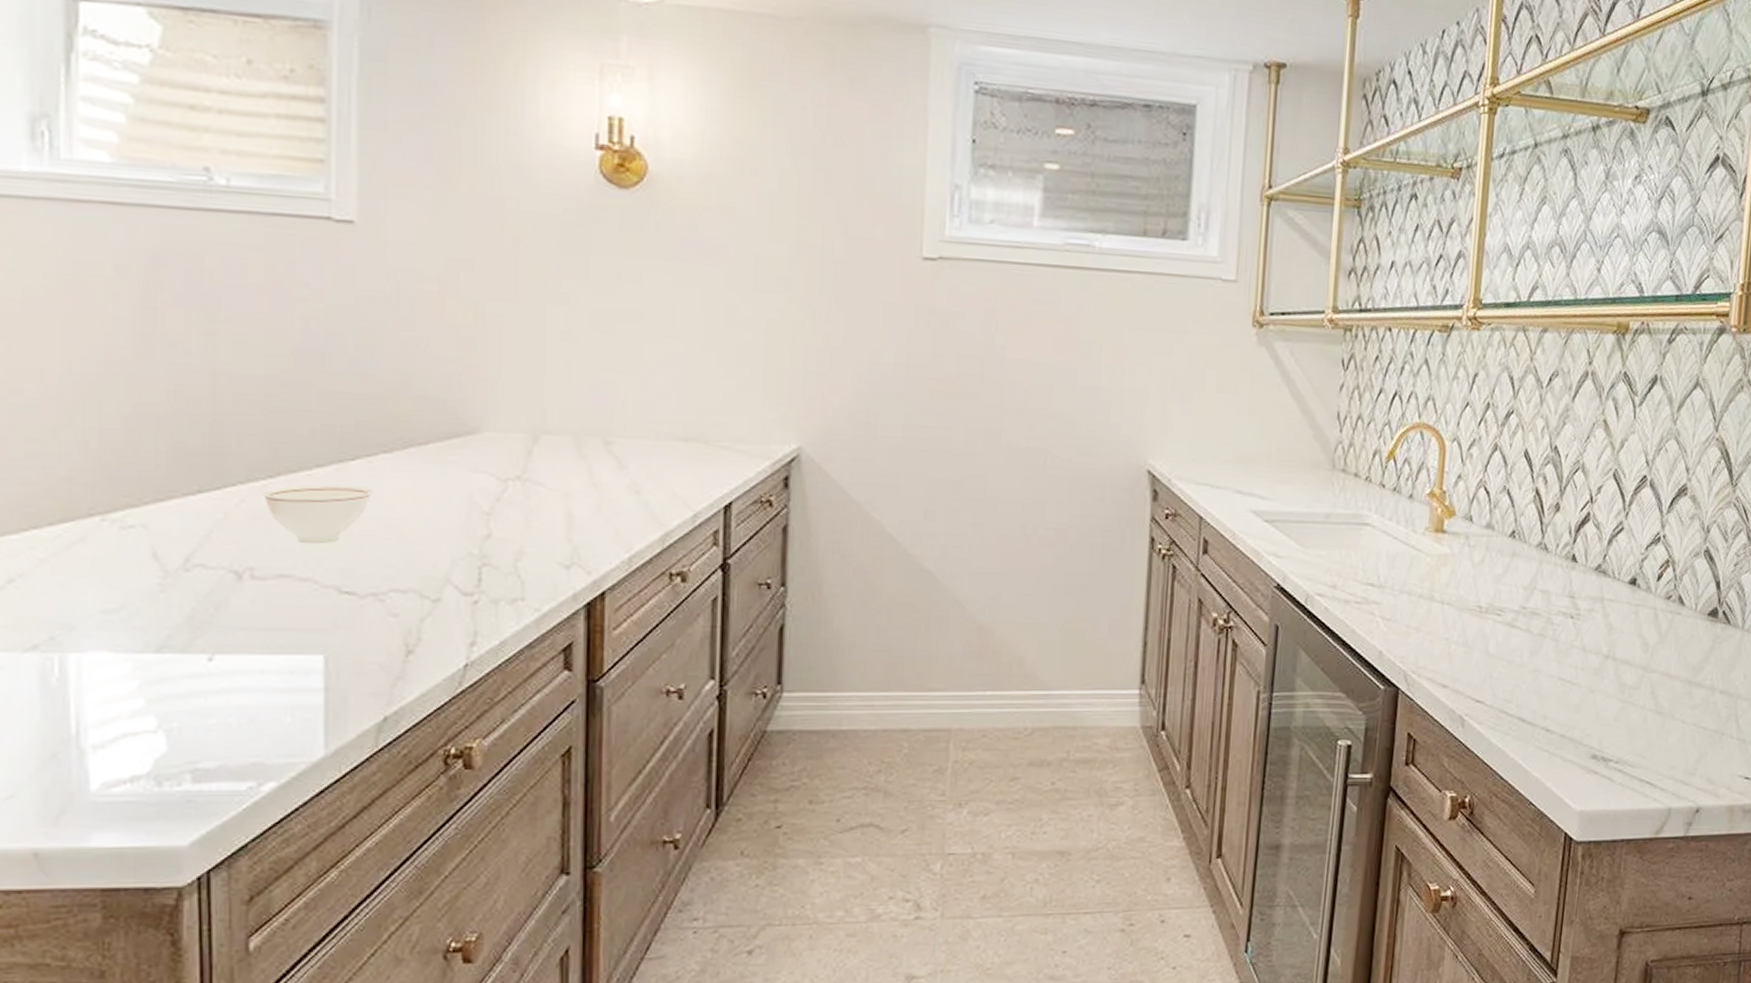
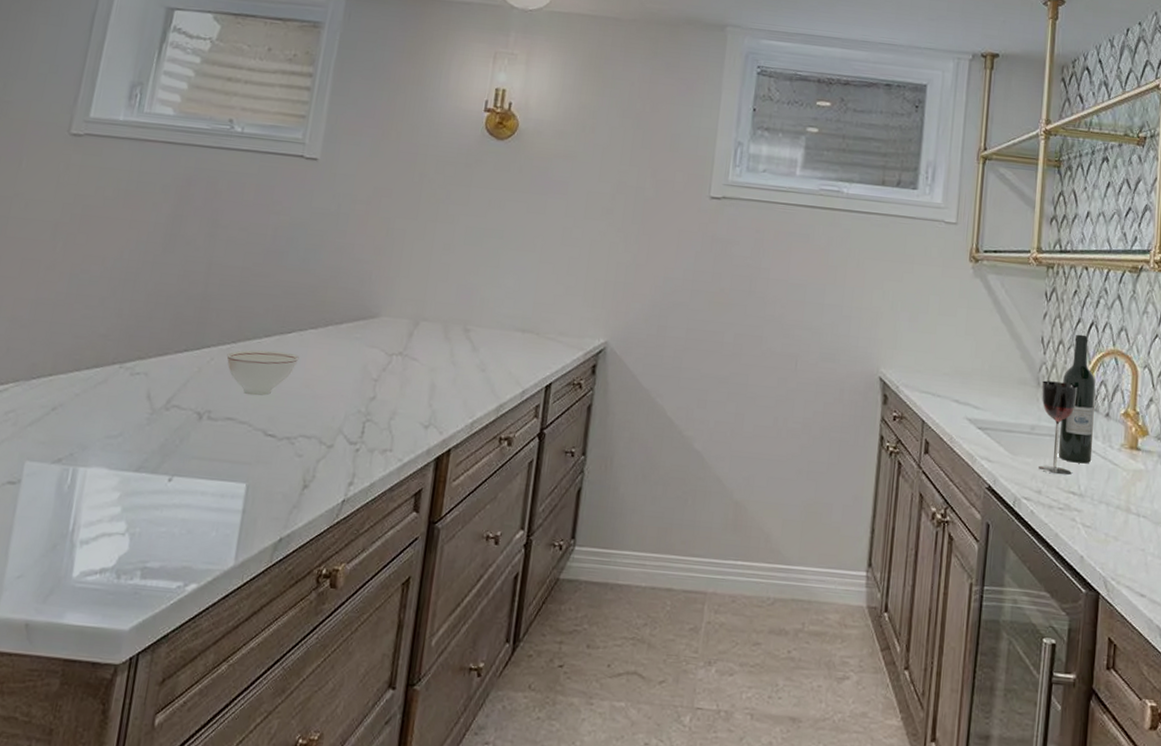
wineglass: none [1333,462,1379,566] -> present [1039,380,1078,475]
wine bottle: none [1355,407,1399,552] -> present [1058,334,1096,464]

